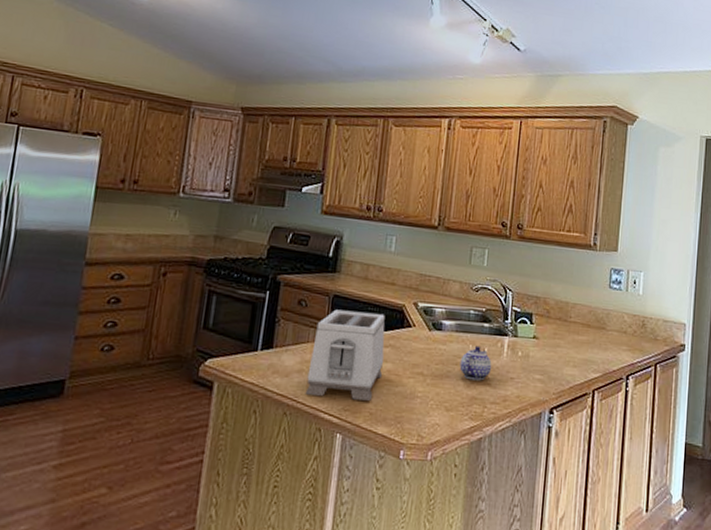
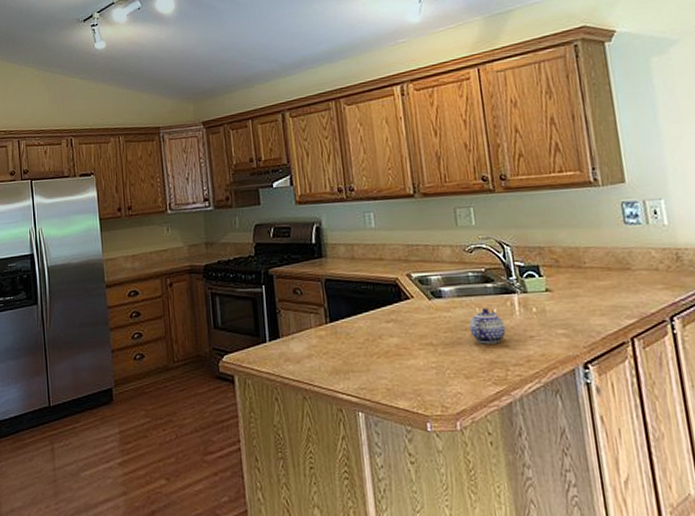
toaster: present [305,309,385,401] -> none [316,290,392,378]

